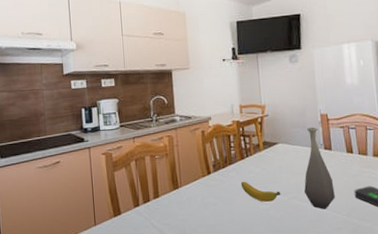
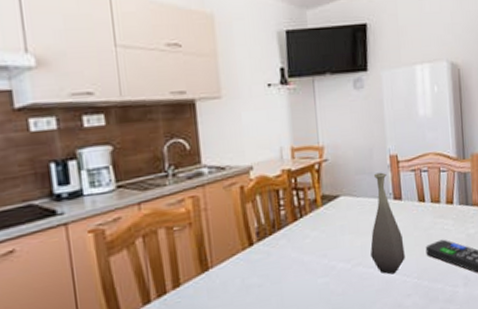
banana: present [240,181,281,202] -> none [293,250,344,275]

